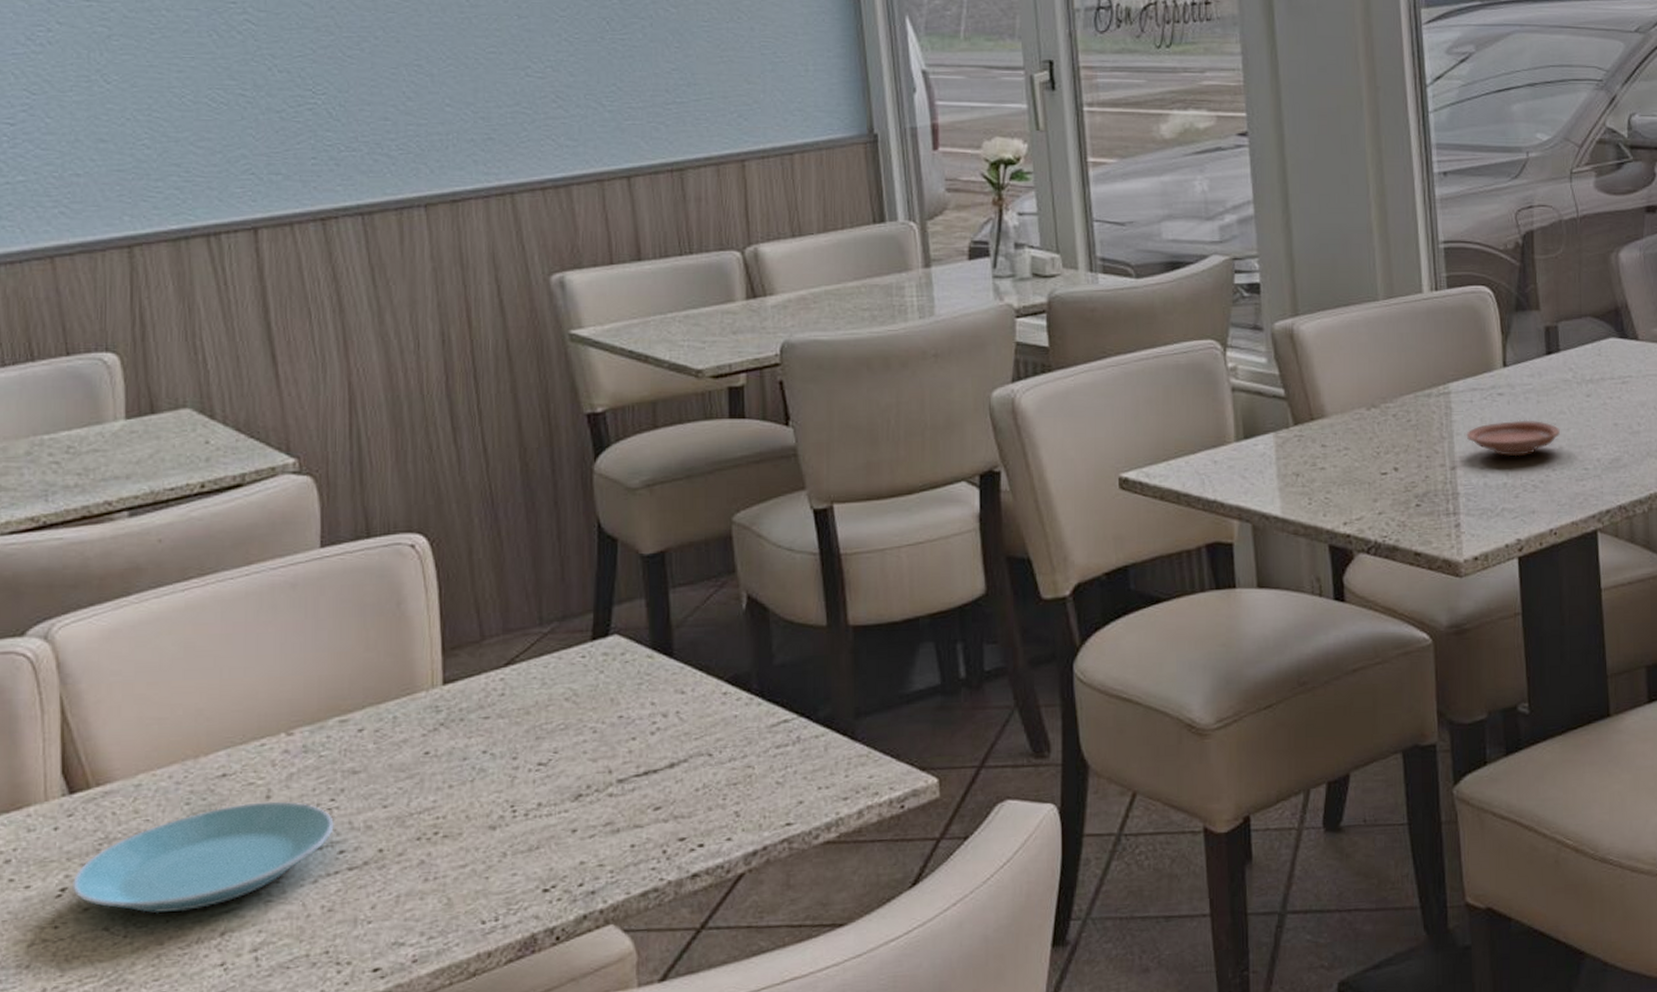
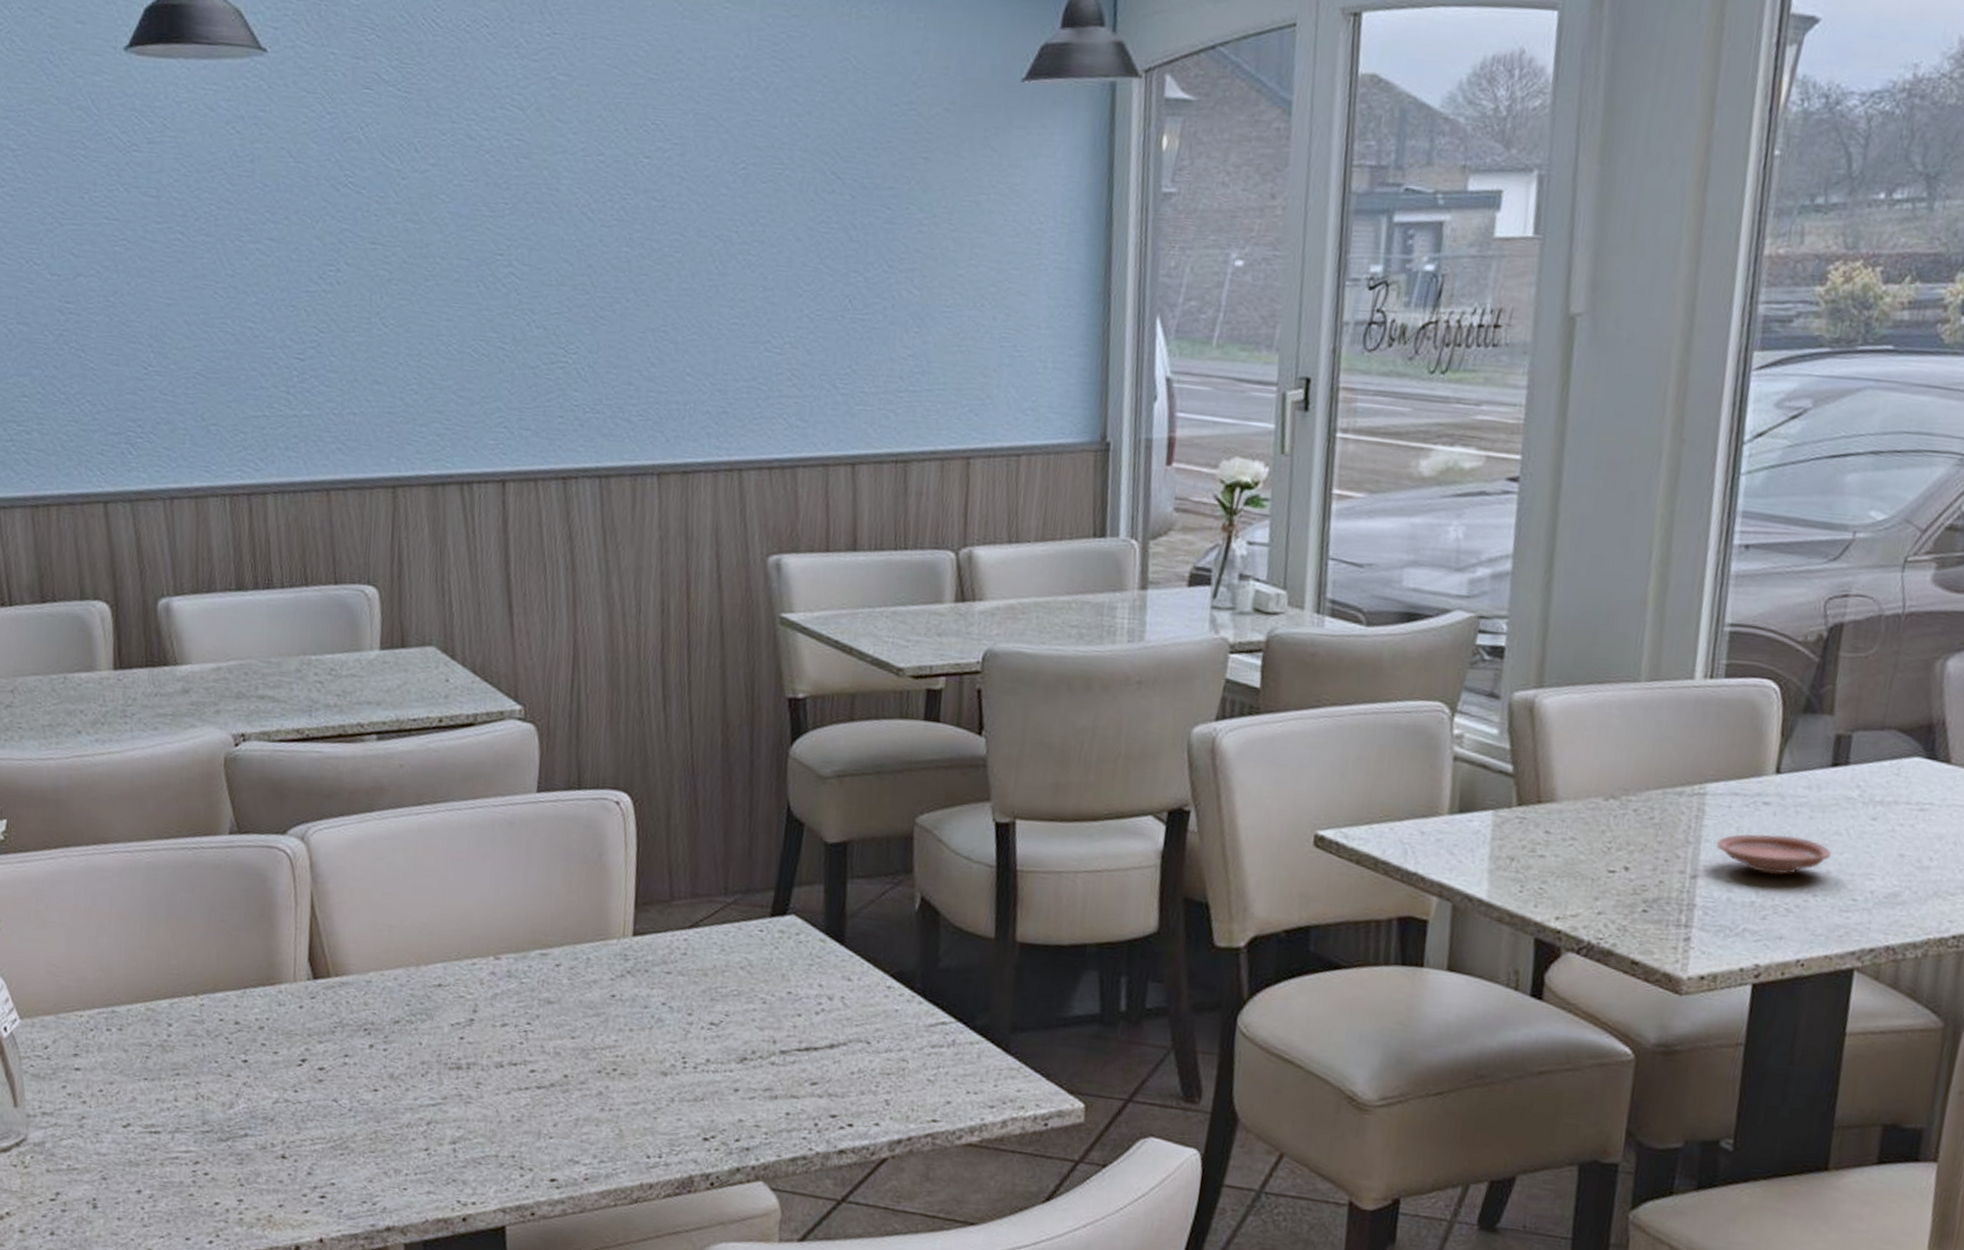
plate: present [73,801,334,914] -> none [311,1012,528,1098]

